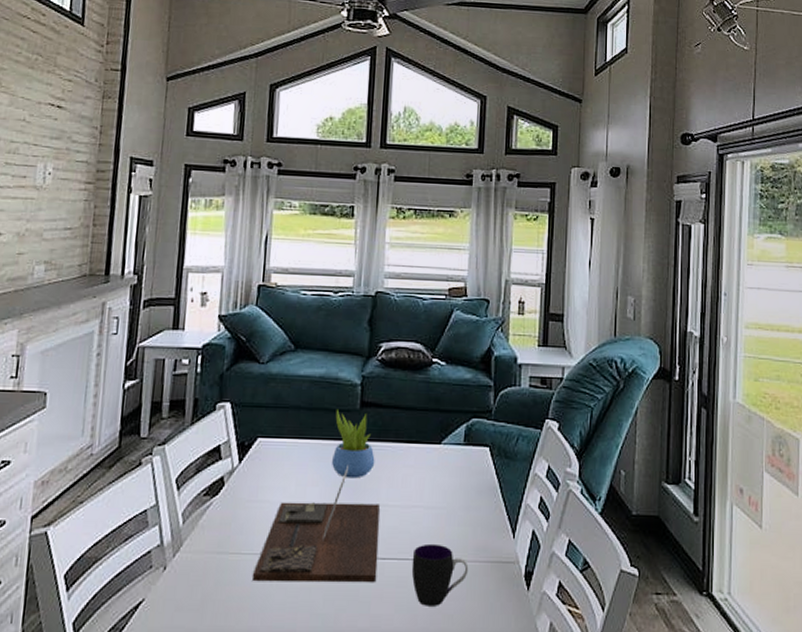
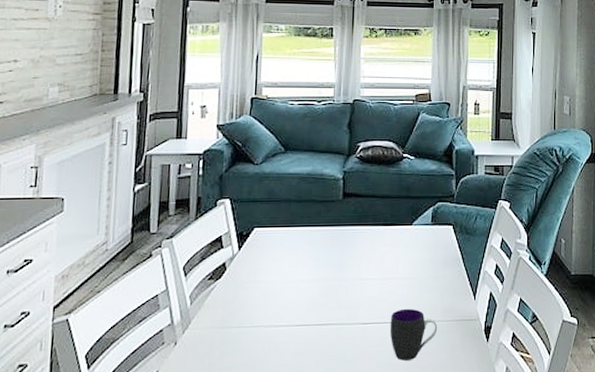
decorative tray: present [251,465,380,583] -> none [252,247,361,350]
succulent plant: present [332,408,375,479] -> none [320,200,357,258]

